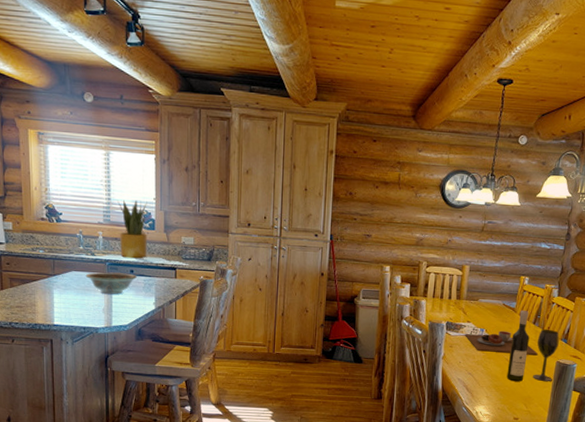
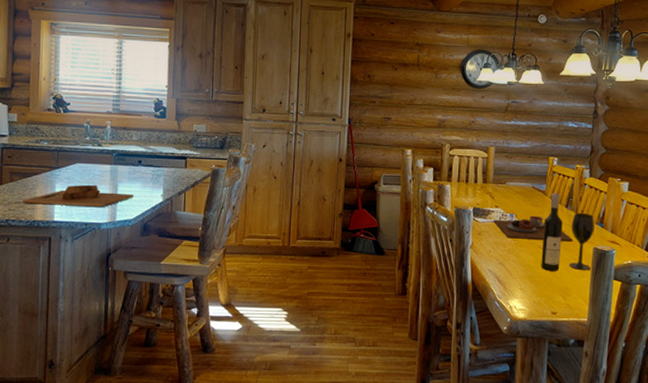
cutting board: none [24,291,128,314] -> present [23,184,134,208]
decorative bowl: present [85,272,137,295] -> none [90,163,145,188]
planter: present [117,200,147,259] -> none [128,88,159,148]

